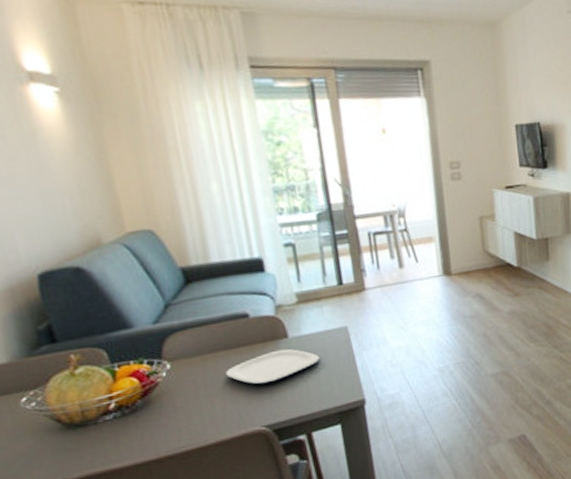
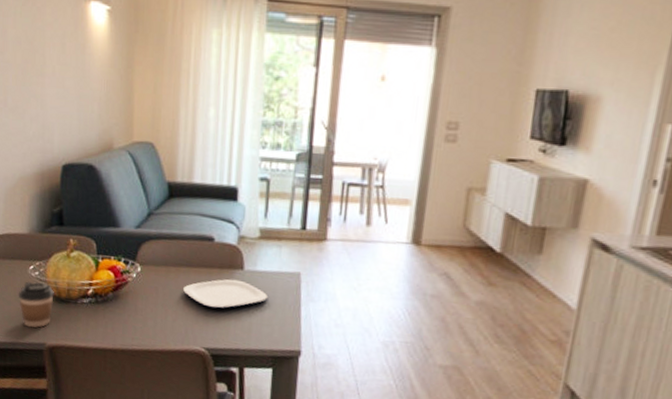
coffee cup: none [12,412,67,469] -> present [18,281,54,328]

